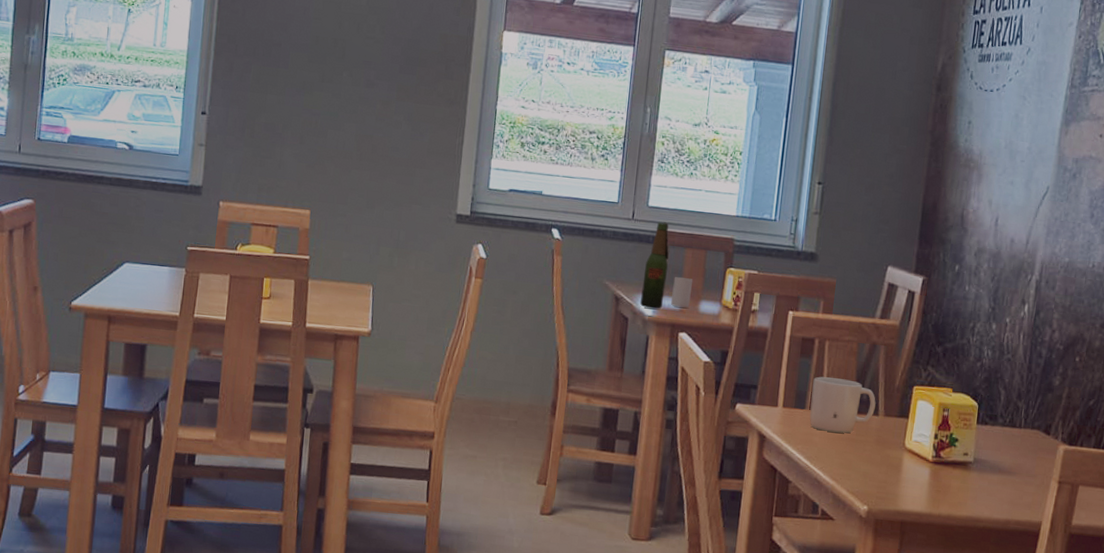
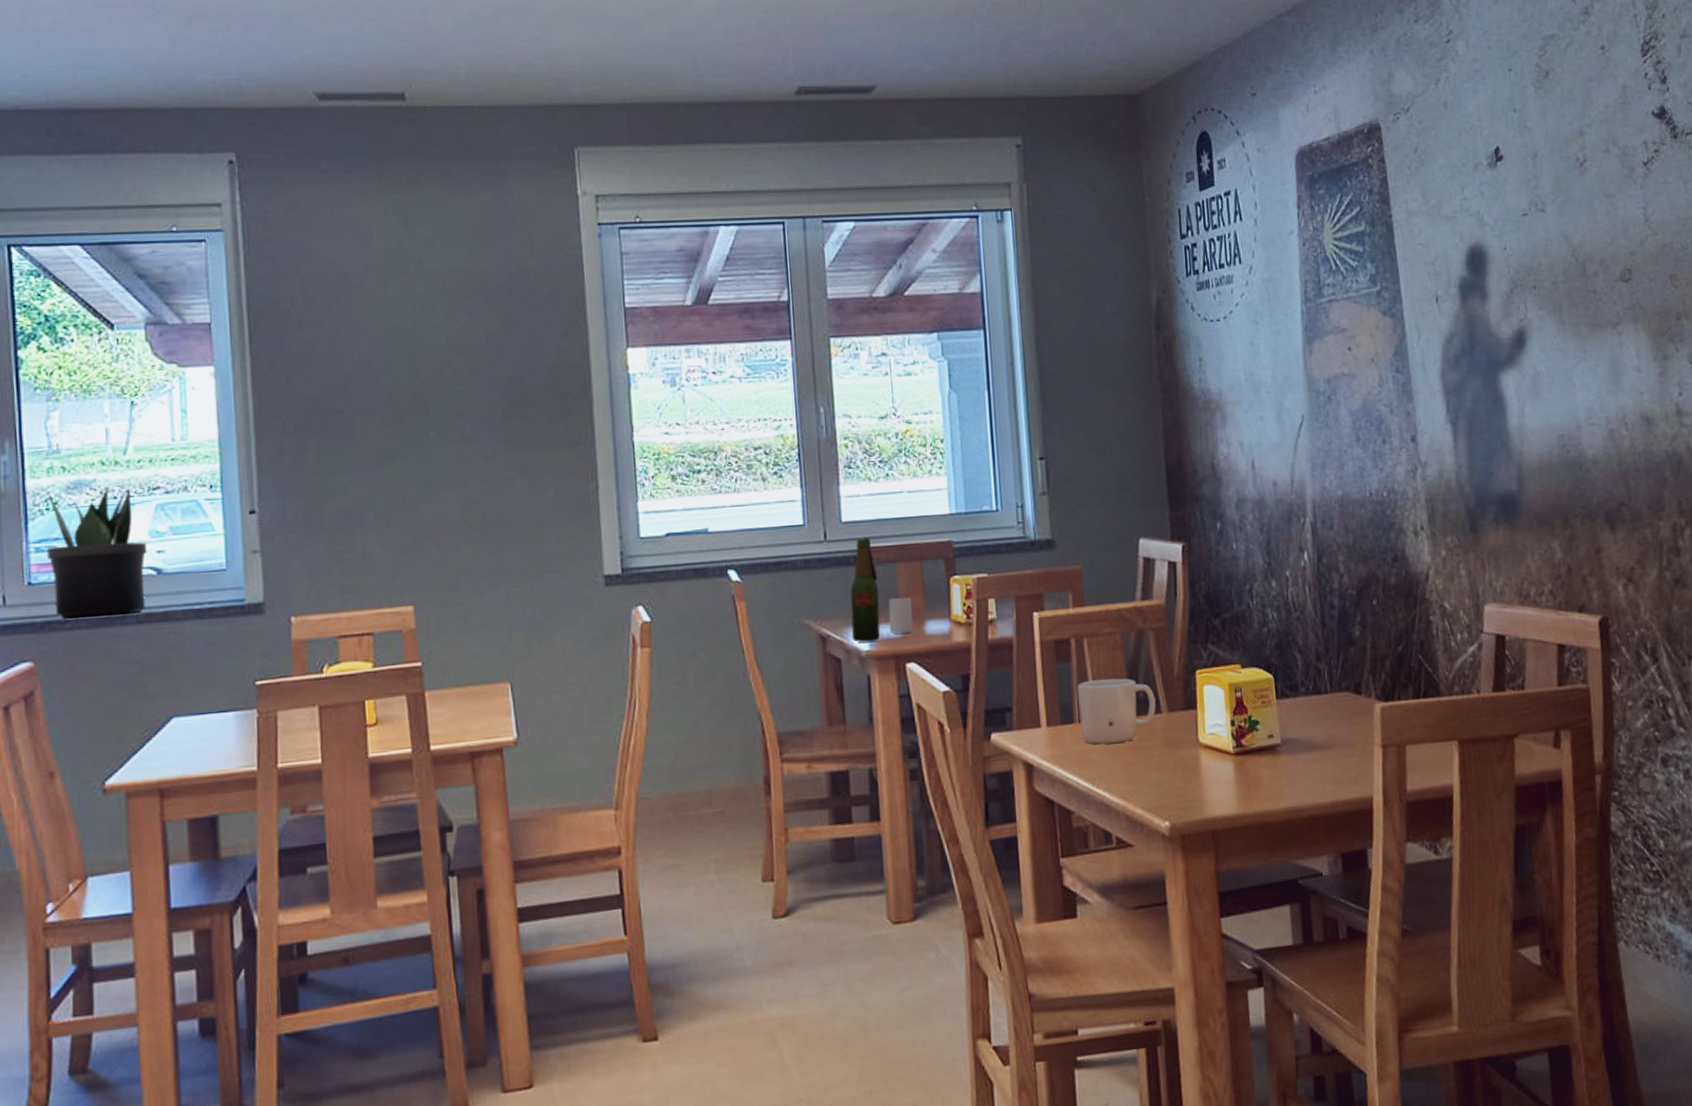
planter: none [54,67,125,178] -> present [46,486,147,620]

